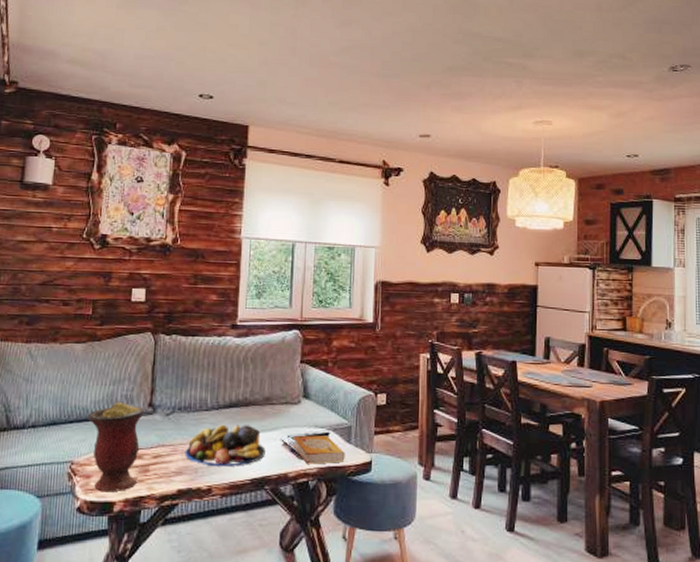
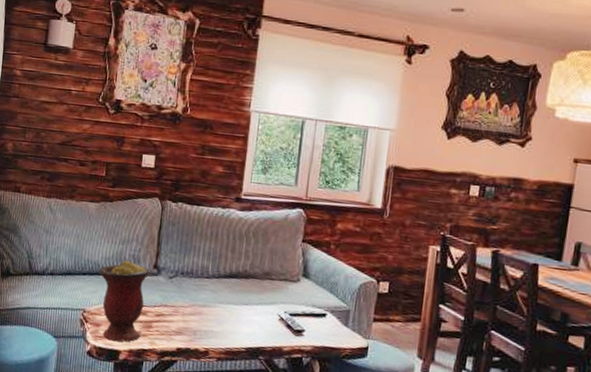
fruit bowl: present [185,424,266,467] -> none [185,292,262,335]
book: present [293,435,345,465] -> none [289,312,342,345]

